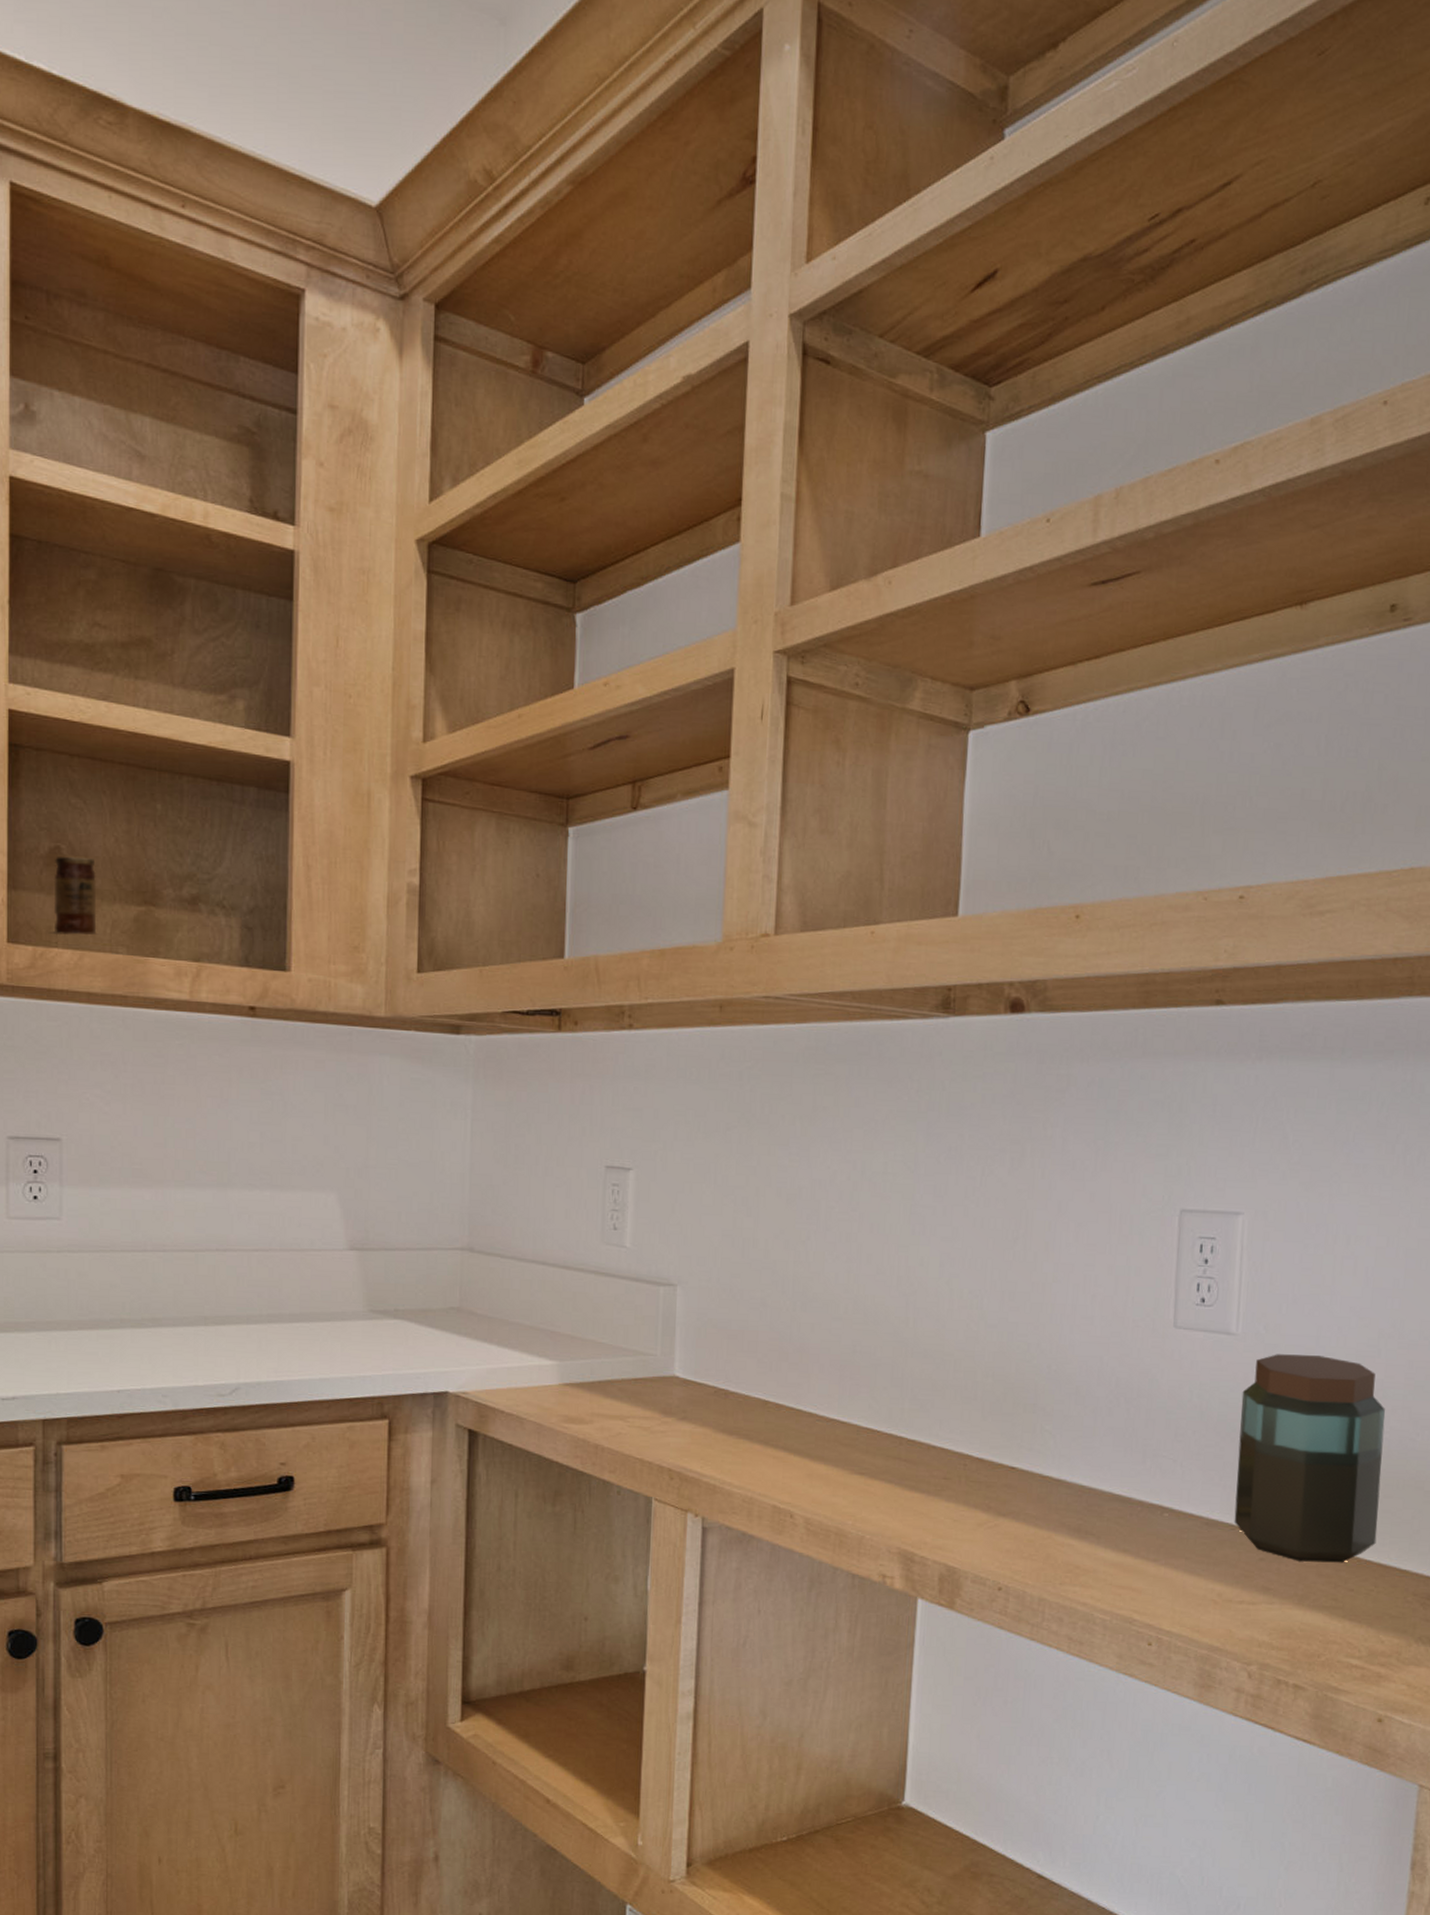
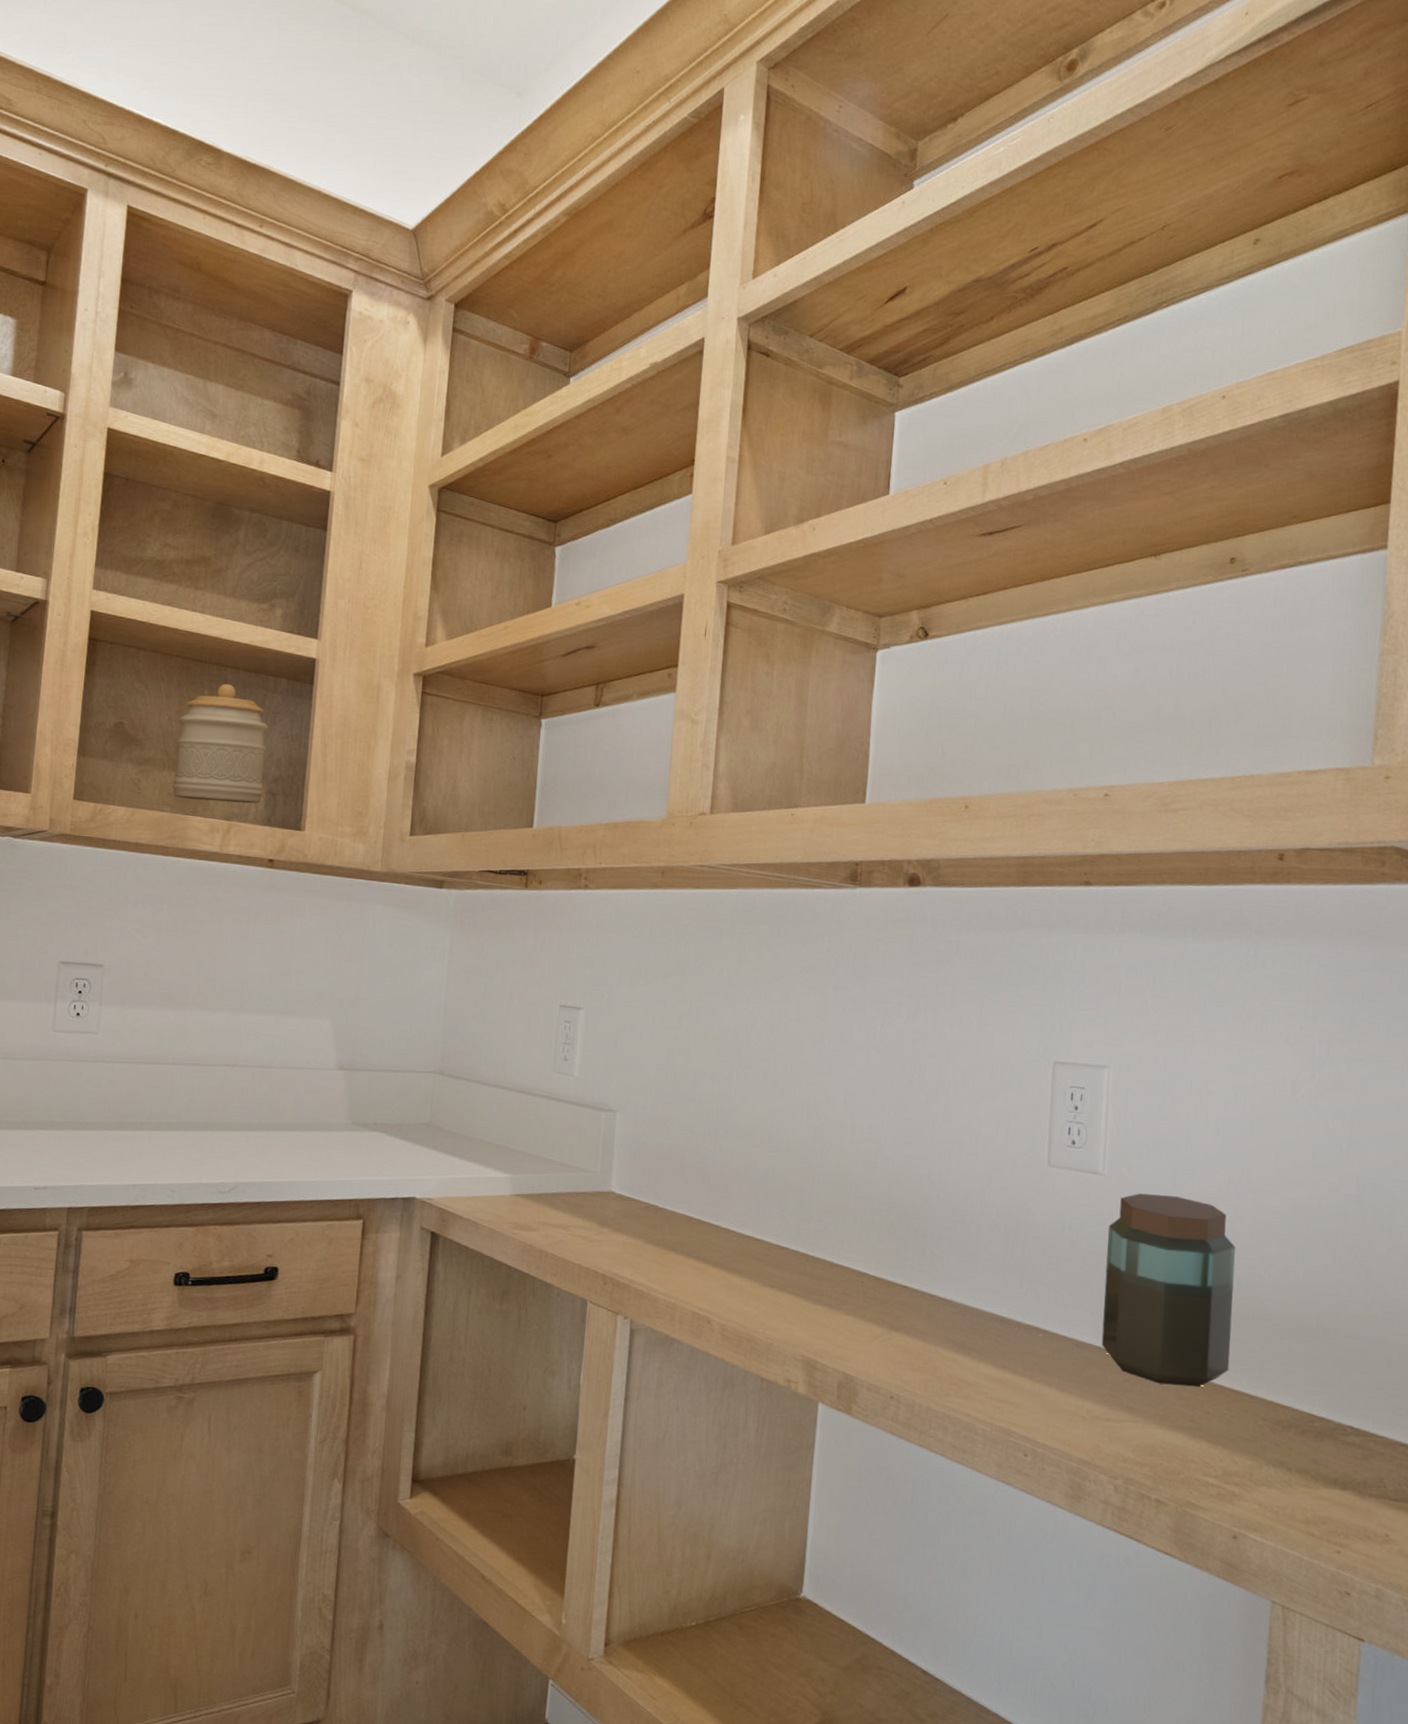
canister: present [48,857,101,936] -> none [107,730,151,796]
jar: none [127,795,239,941] -> present [172,683,269,804]

